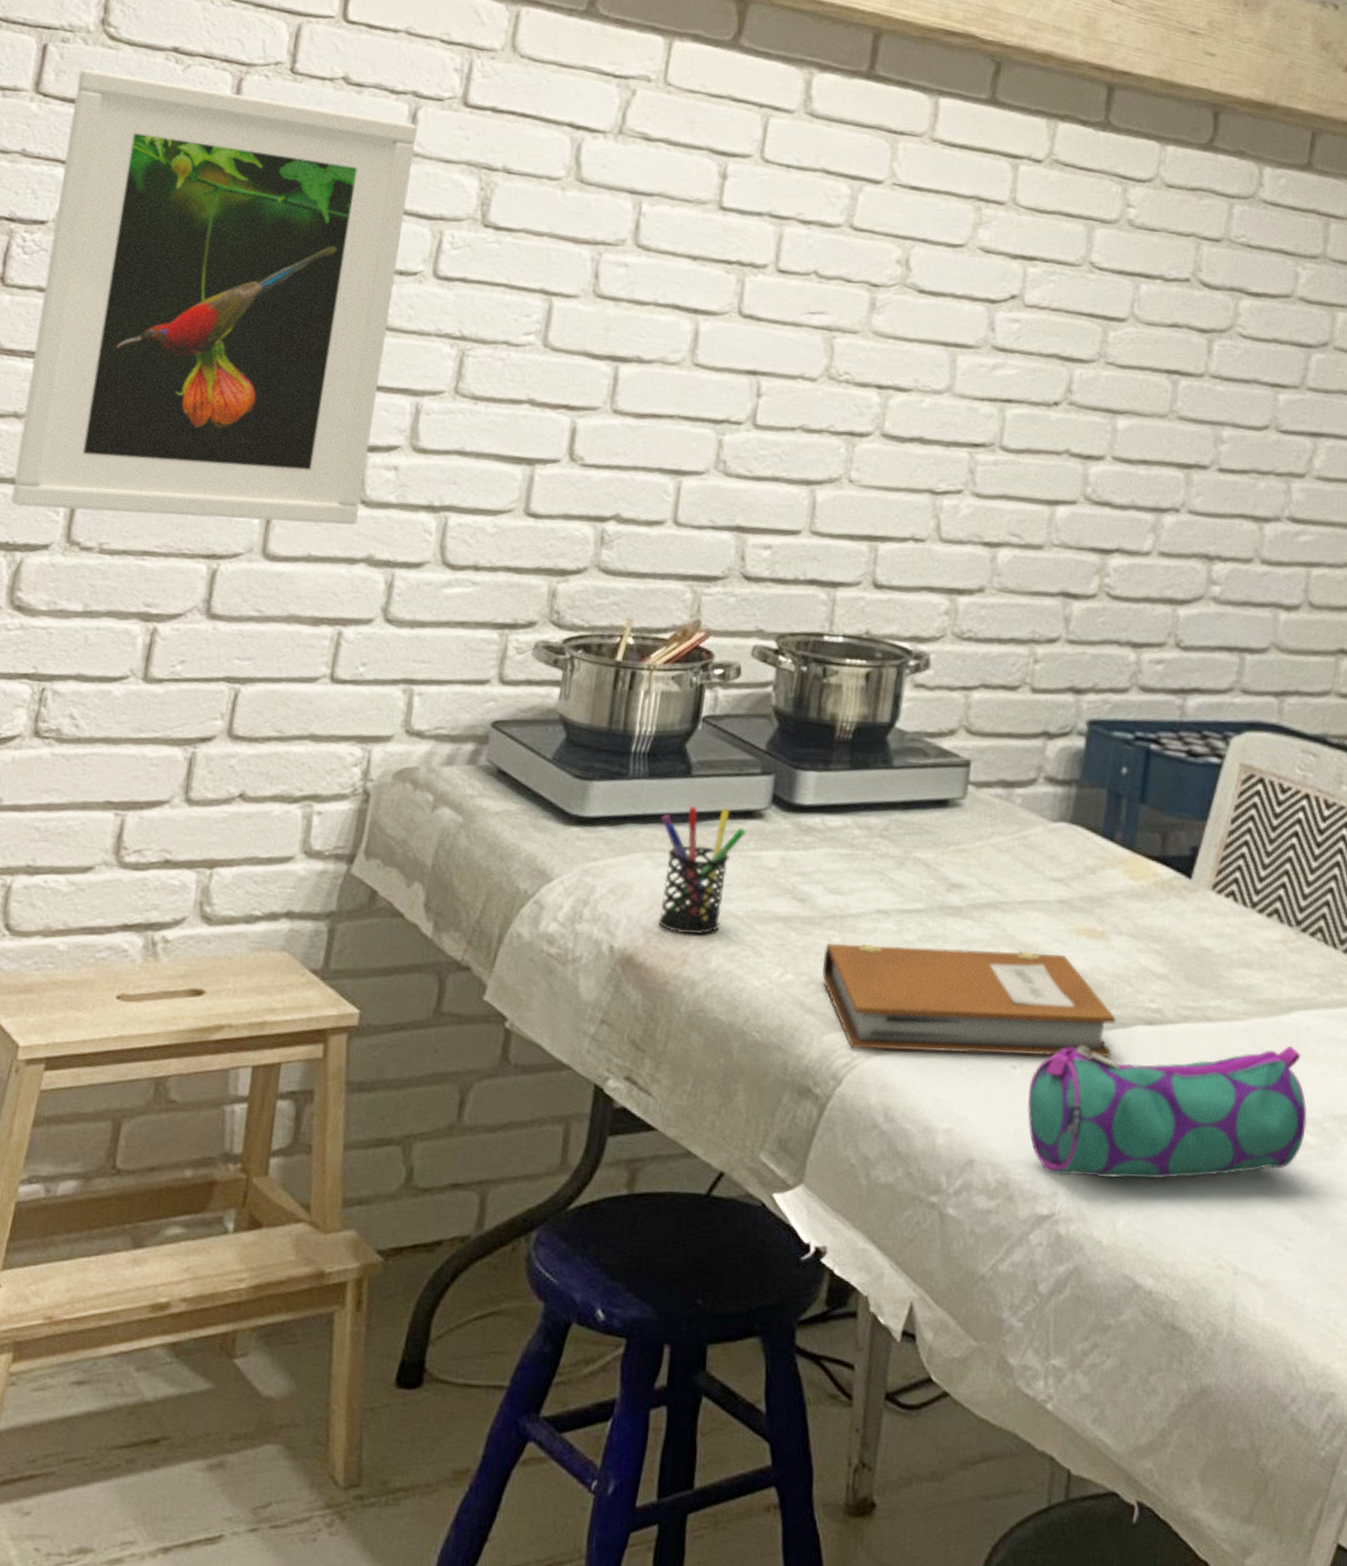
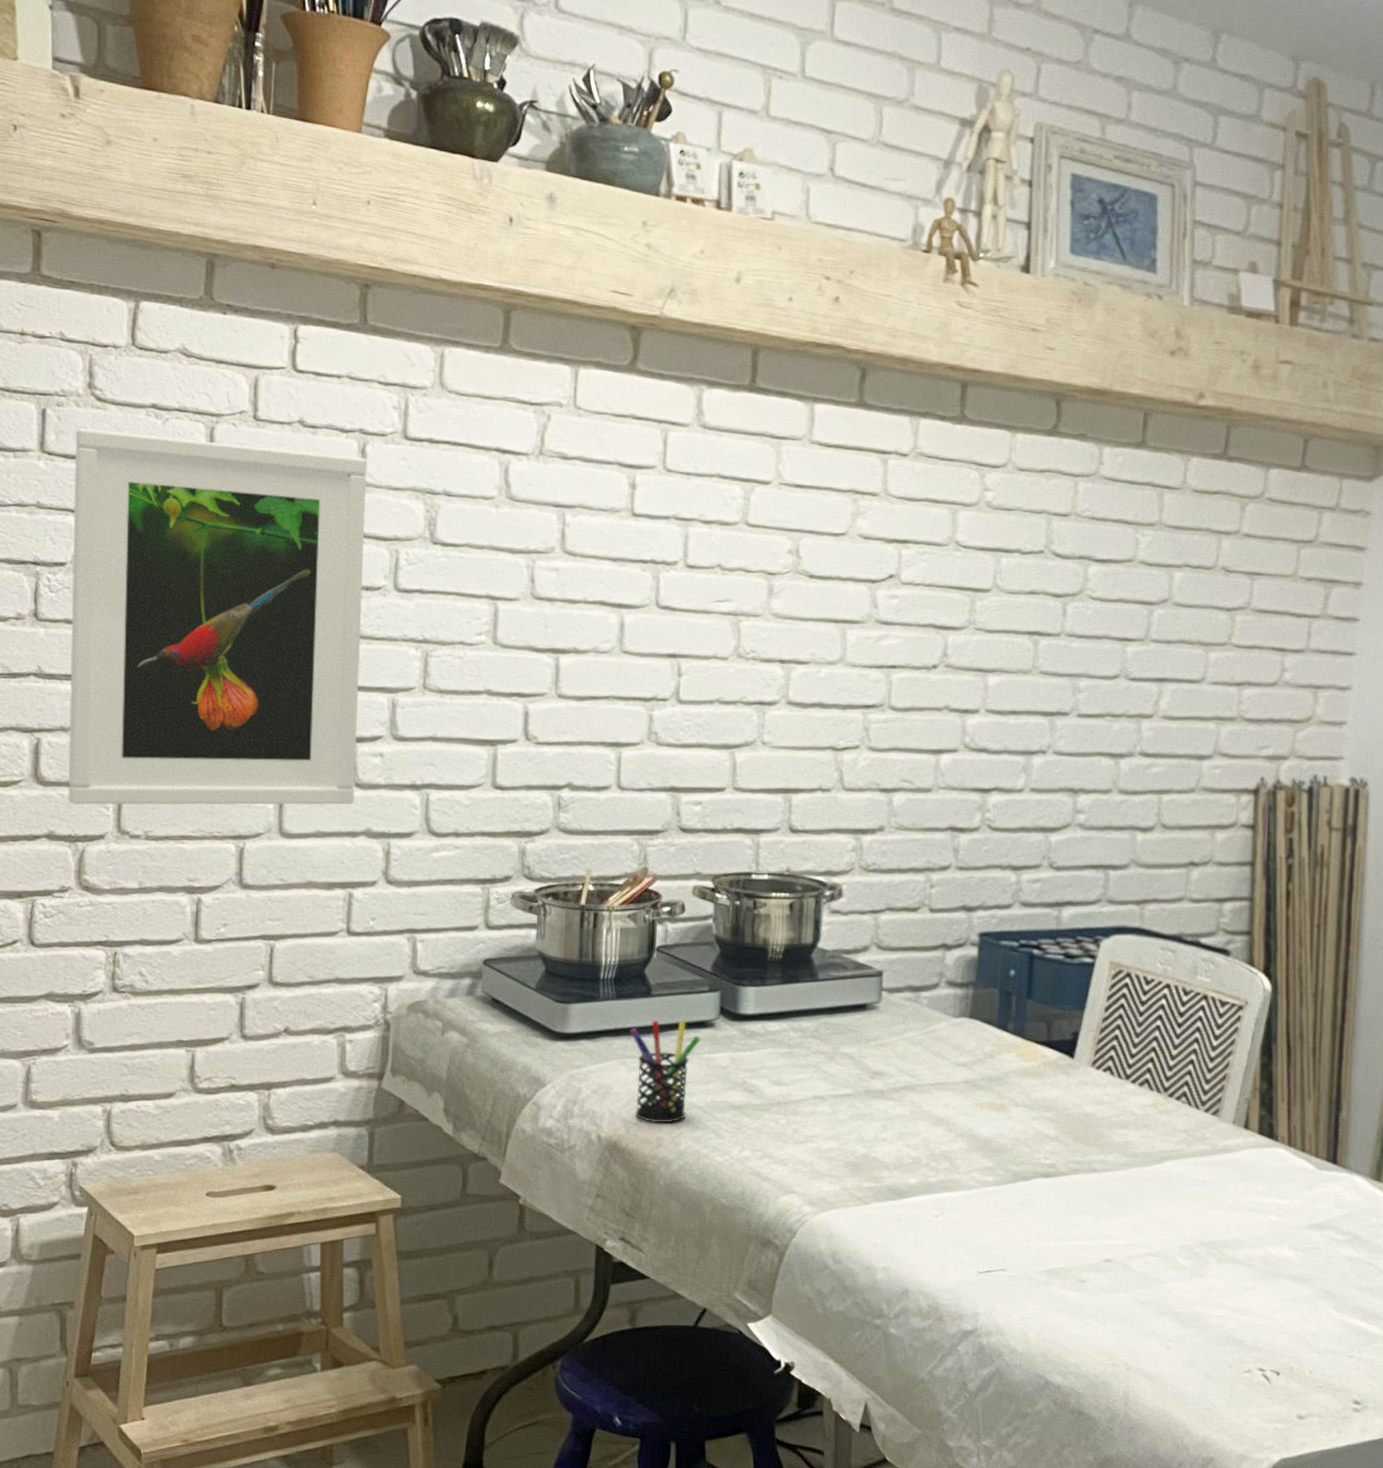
notebook: present [821,944,1116,1057] -> none [772,1123,1018,1207]
pencil case: present [1027,1046,1308,1180] -> none [949,1189,1181,1300]

